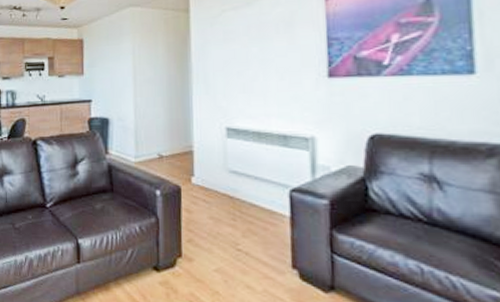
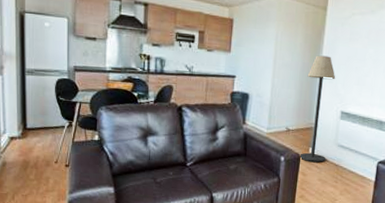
floor lamp: none [176,63,216,195] -> present [299,55,336,162]

